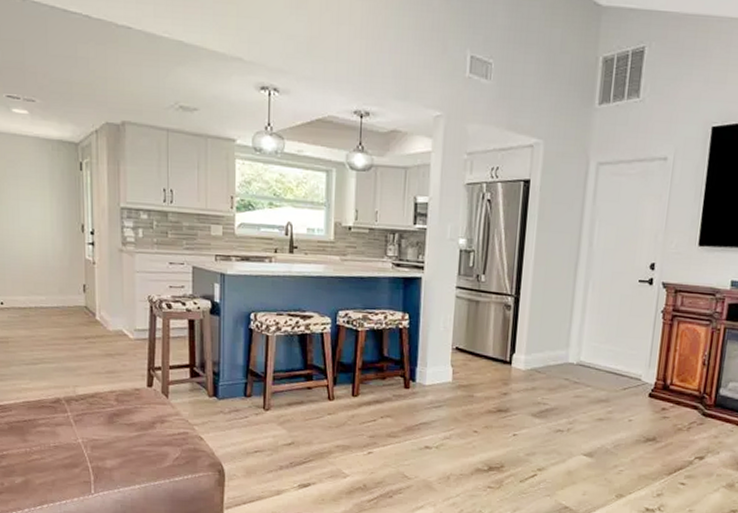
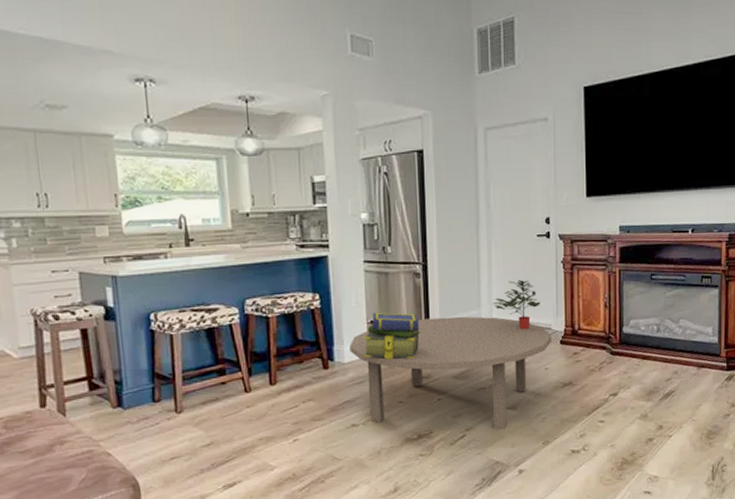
coffee table: none [432,352,641,476] -> present [350,316,552,430]
stack of books: none [445,339,505,391] -> present [363,312,421,359]
potted plant: none [581,324,633,378] -> present [492,280,540,330]

